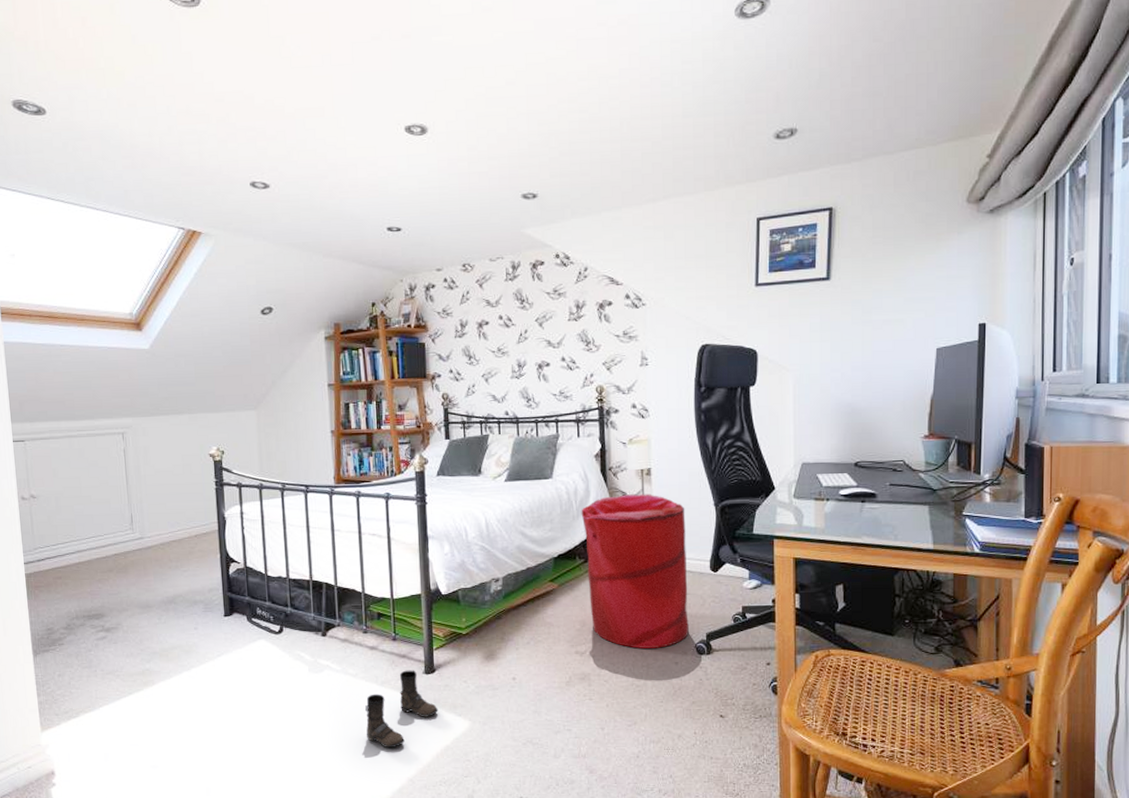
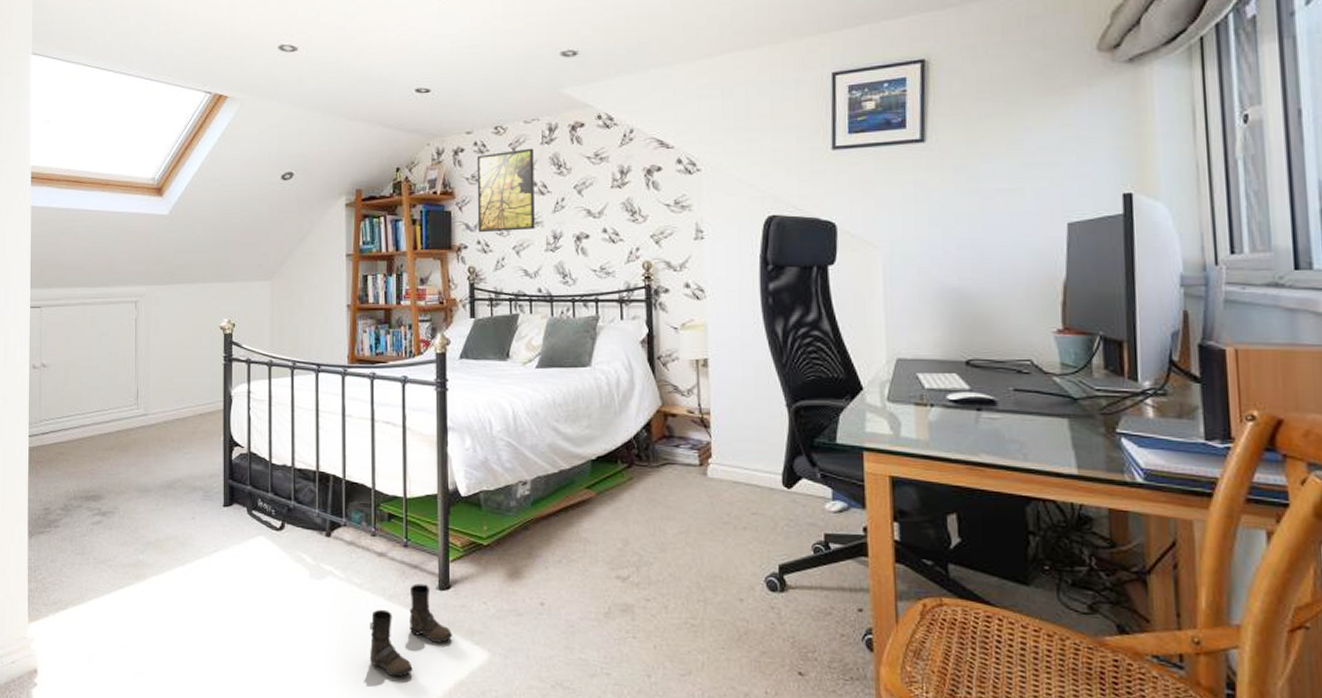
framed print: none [447,284,501,363] -> present [476,148,535,233]
laundry hamper: present [581,494,689,649] -> none [624,389,757,580]

